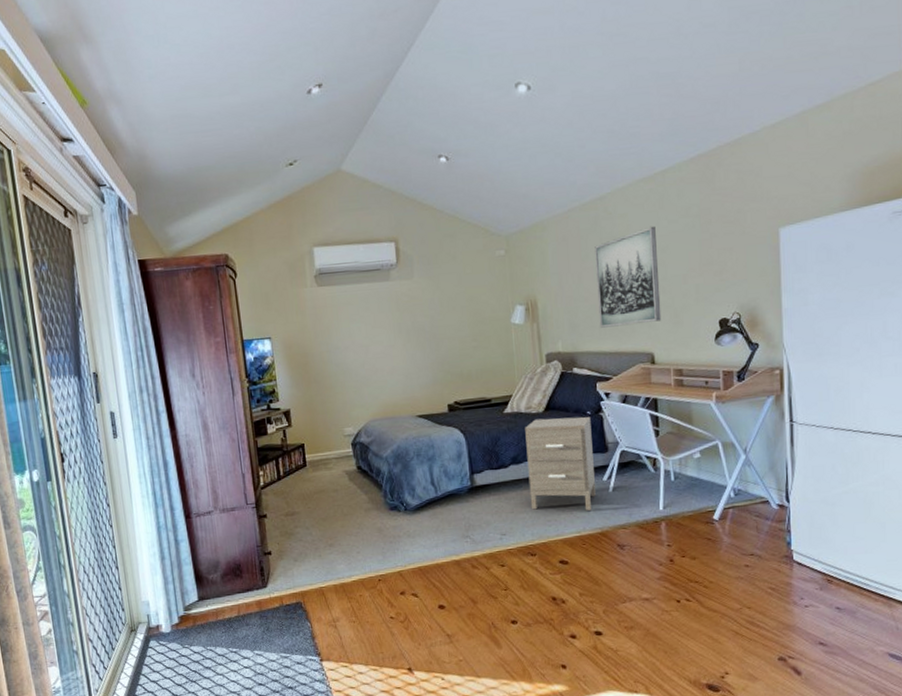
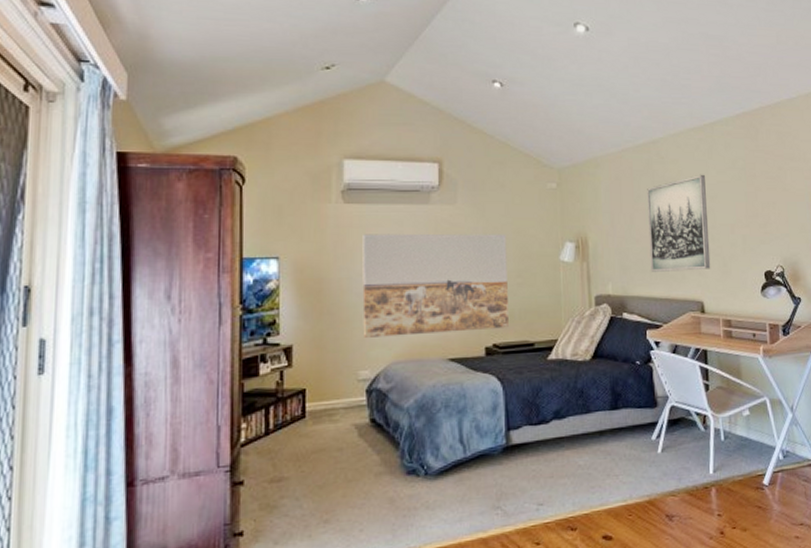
wall art: none [336,302,467,401] -> present [362,233,508,338]
nightstand: present [525,416,596,511] -> none [570,366,644,475]

